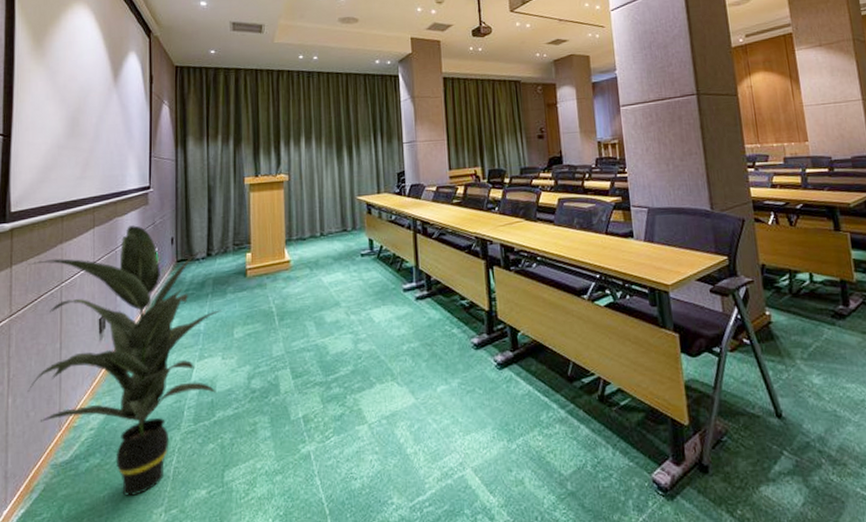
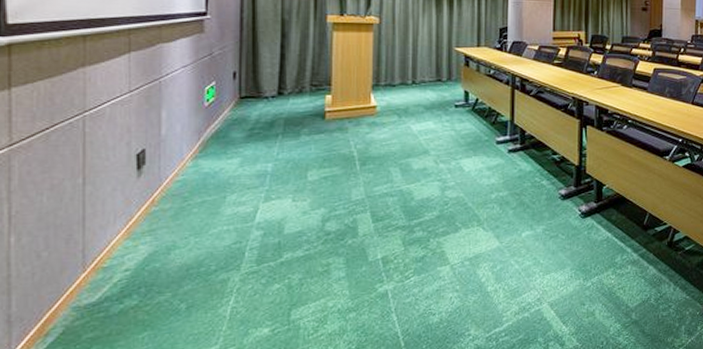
indoor plant: present [27,225,225,496] -> none [35,54,298,336]

